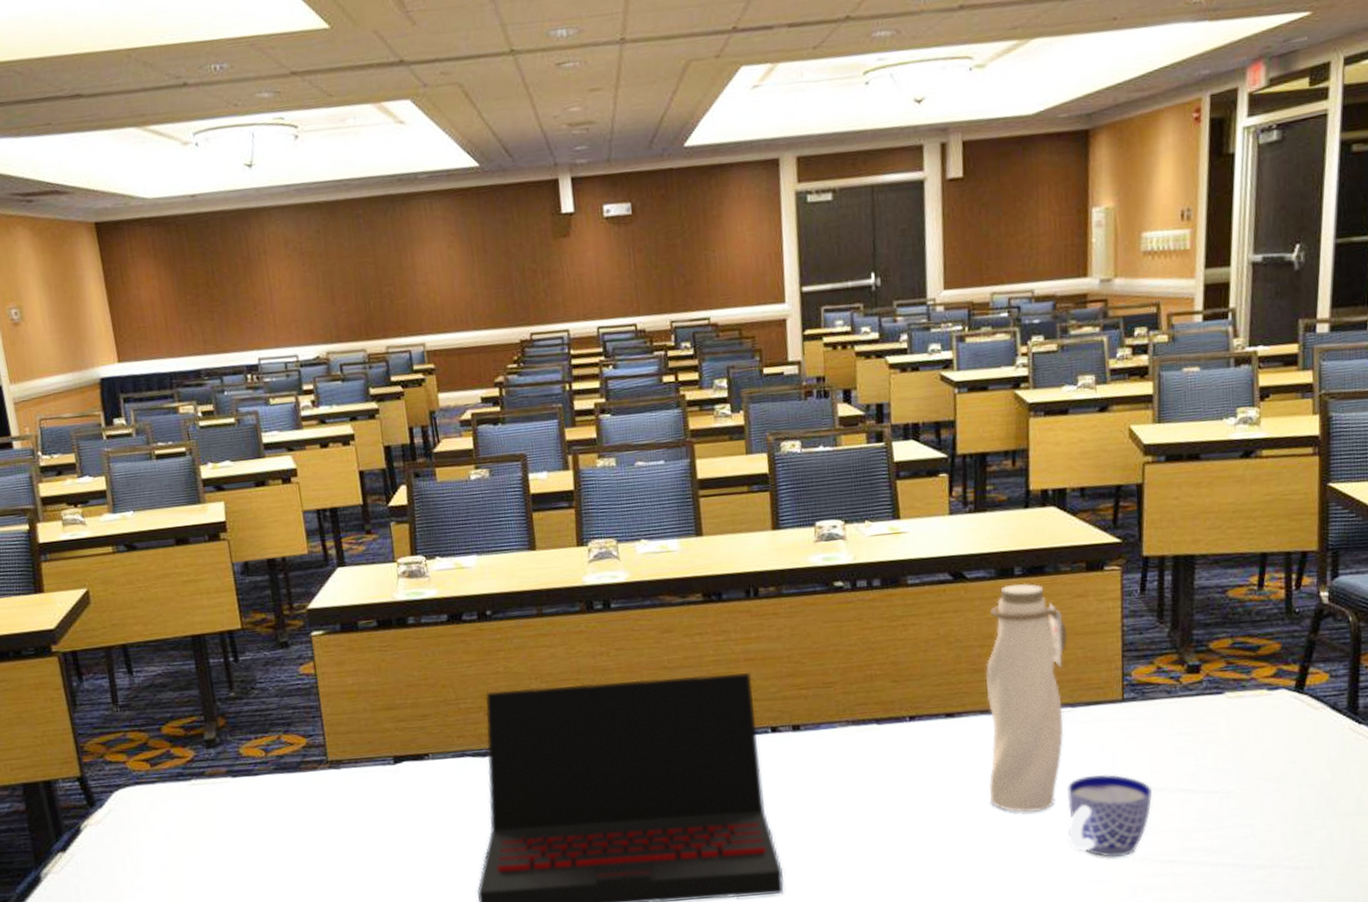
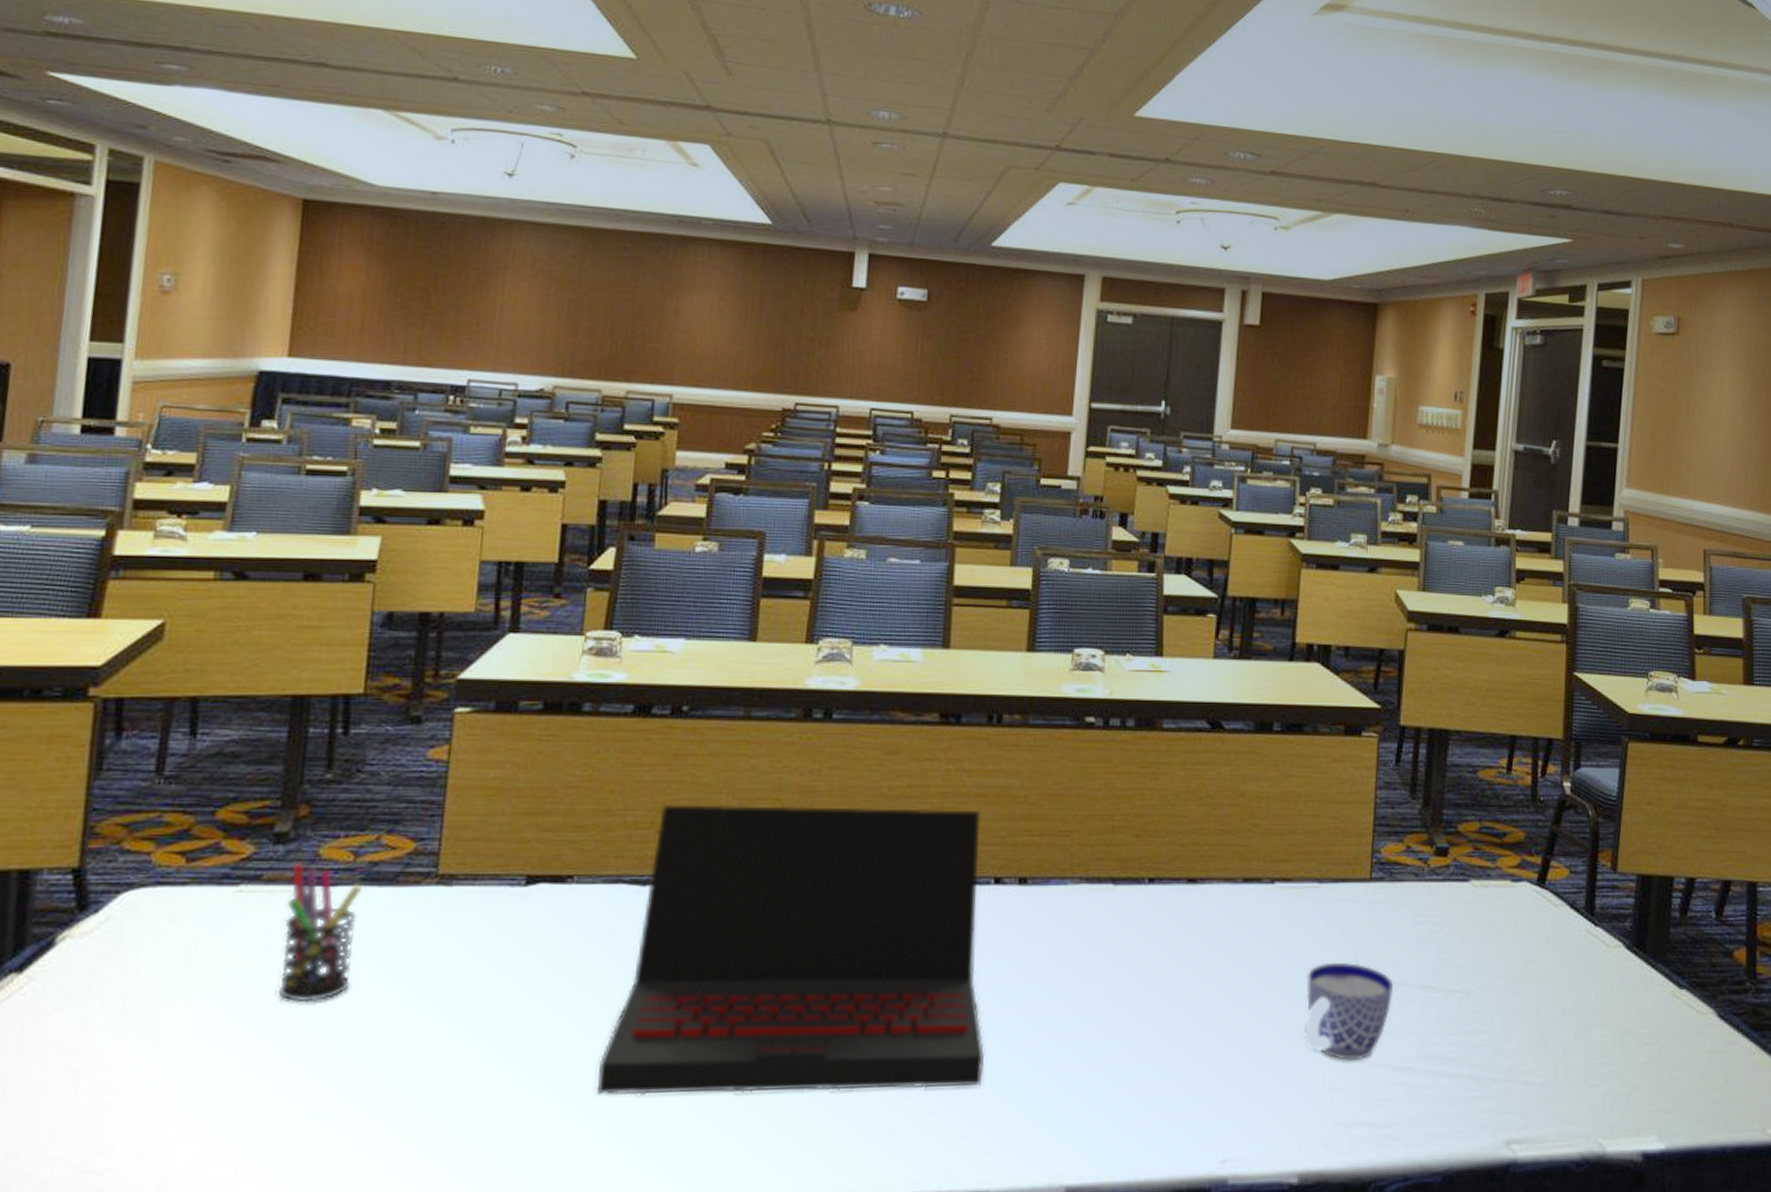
pen holder: none [223,760,285,861] -> present [278,863,363,1003]
water bottle: present [985,583,1067,812] -> none [1226,740,1320,1001]

